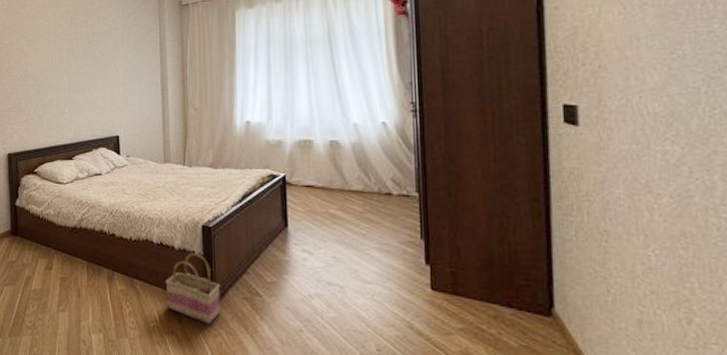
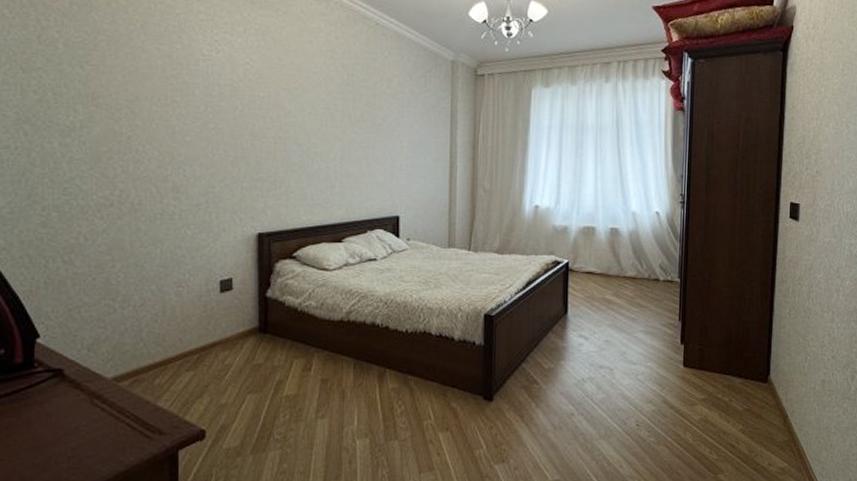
basket: present [165,253,221,325] -> none [442,344,499,417]

